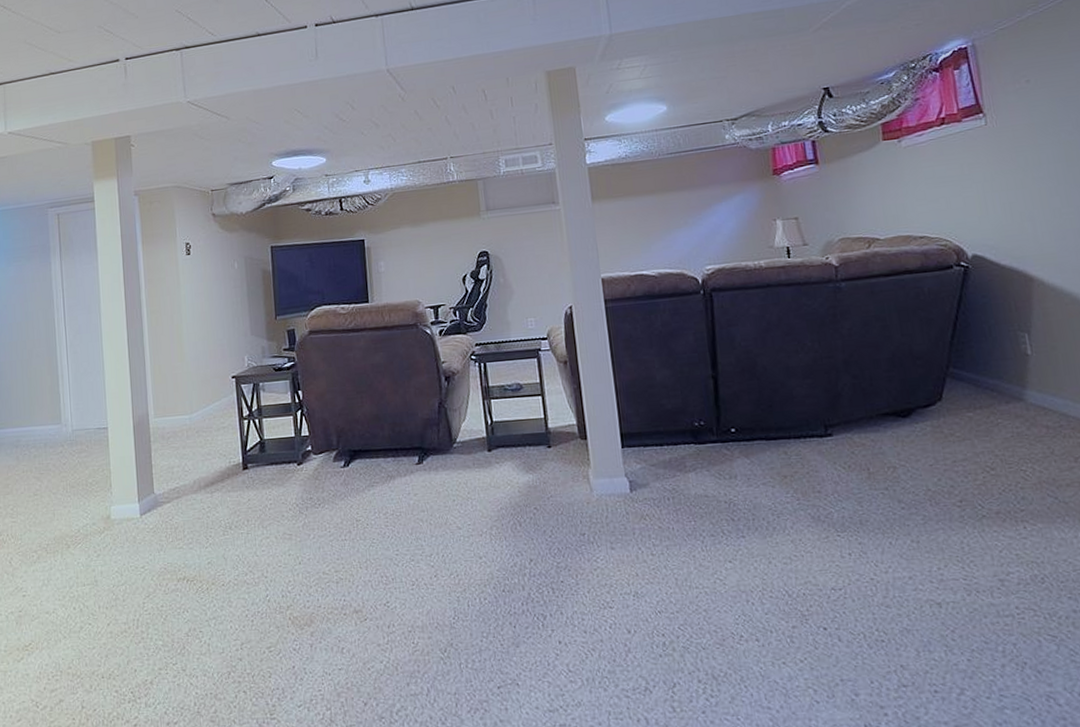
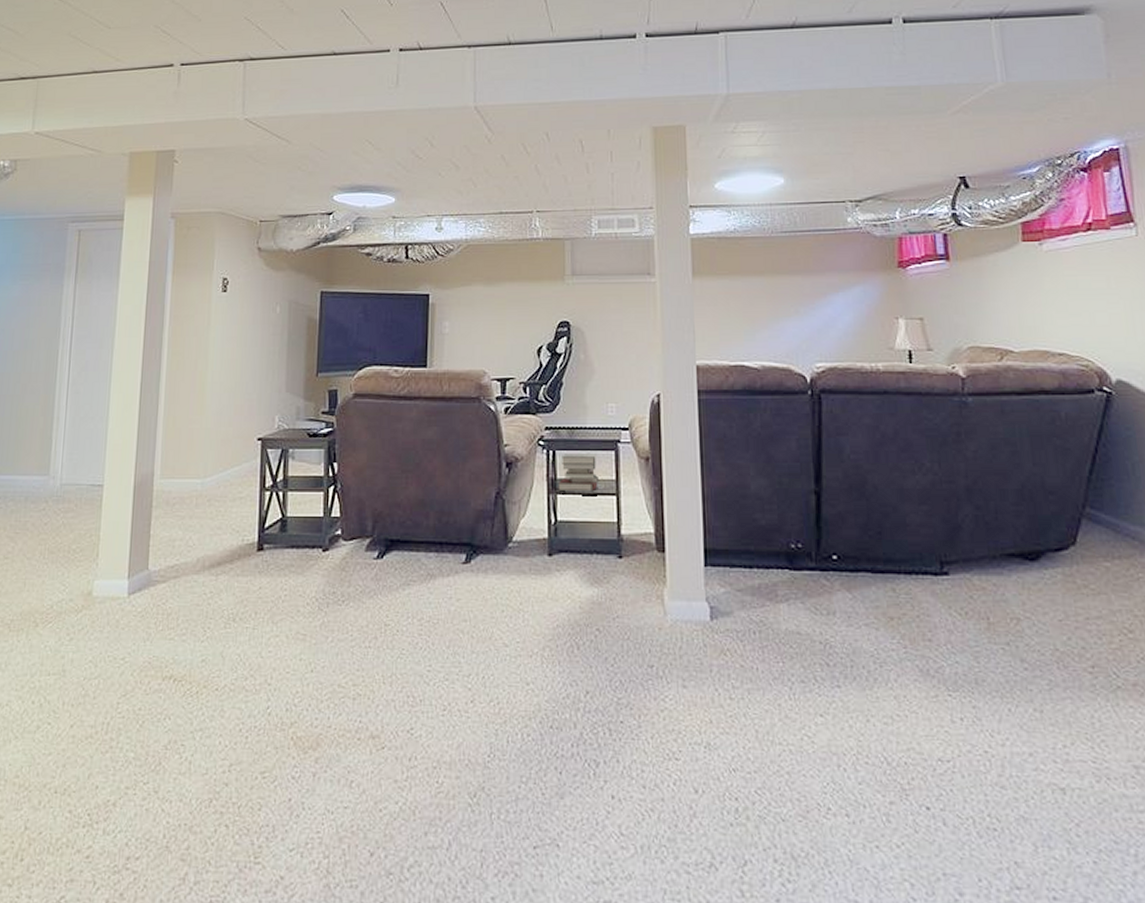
books: none [490,362,526,397] -> present [558,454,600,492]

